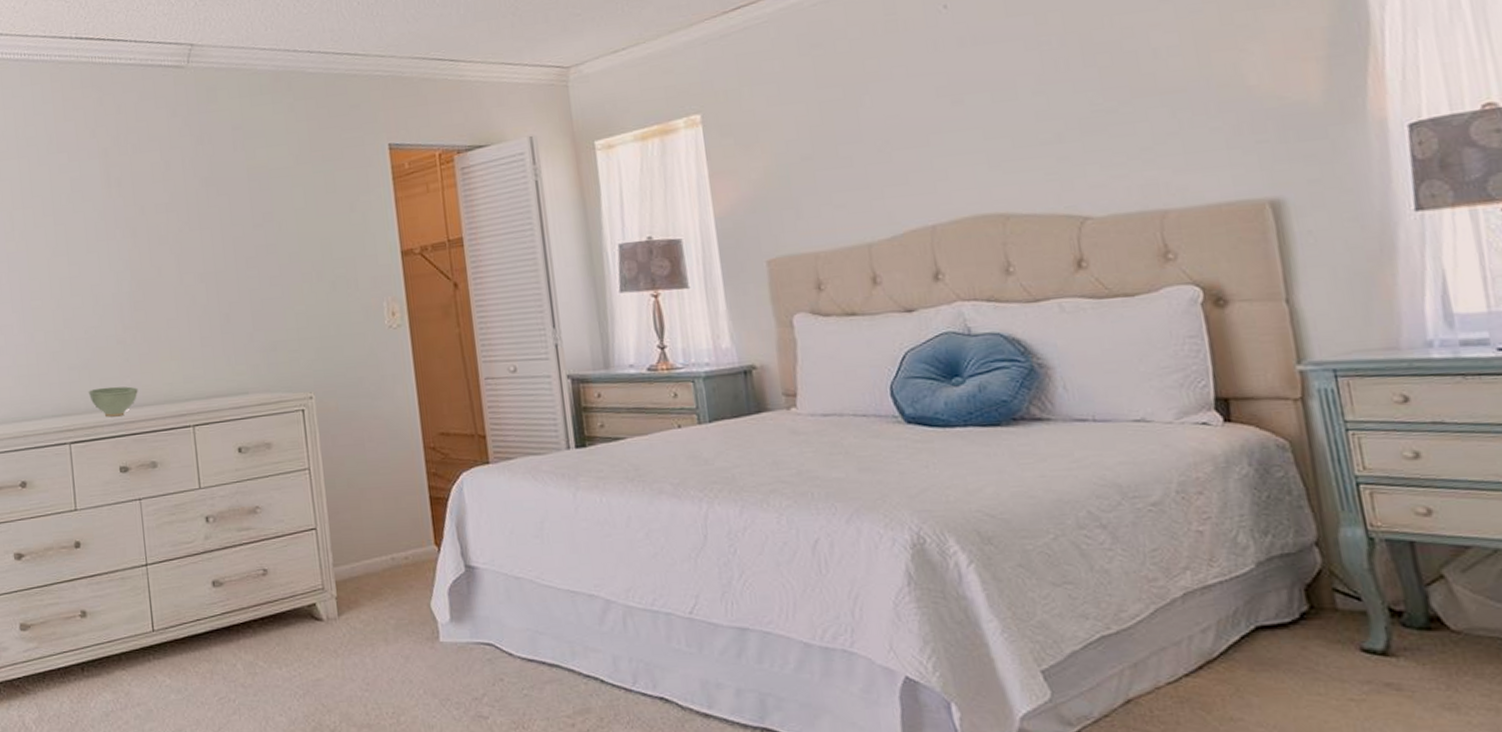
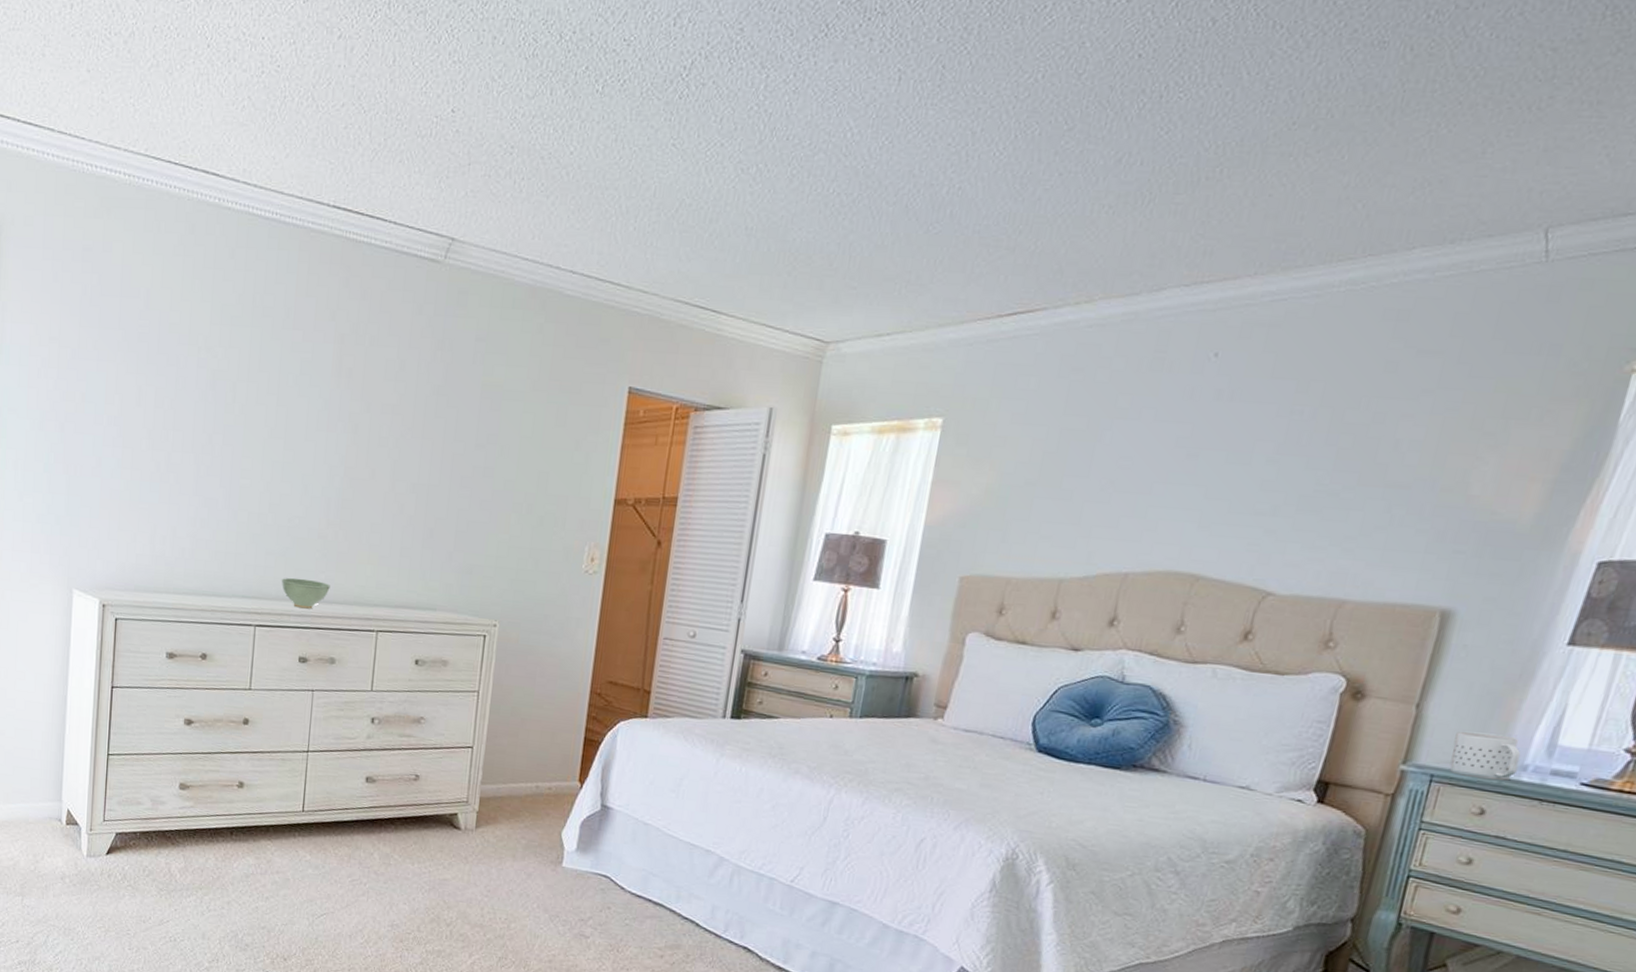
mug: none [1340,313,1423,366] -> present [1449,731,1521,781]

